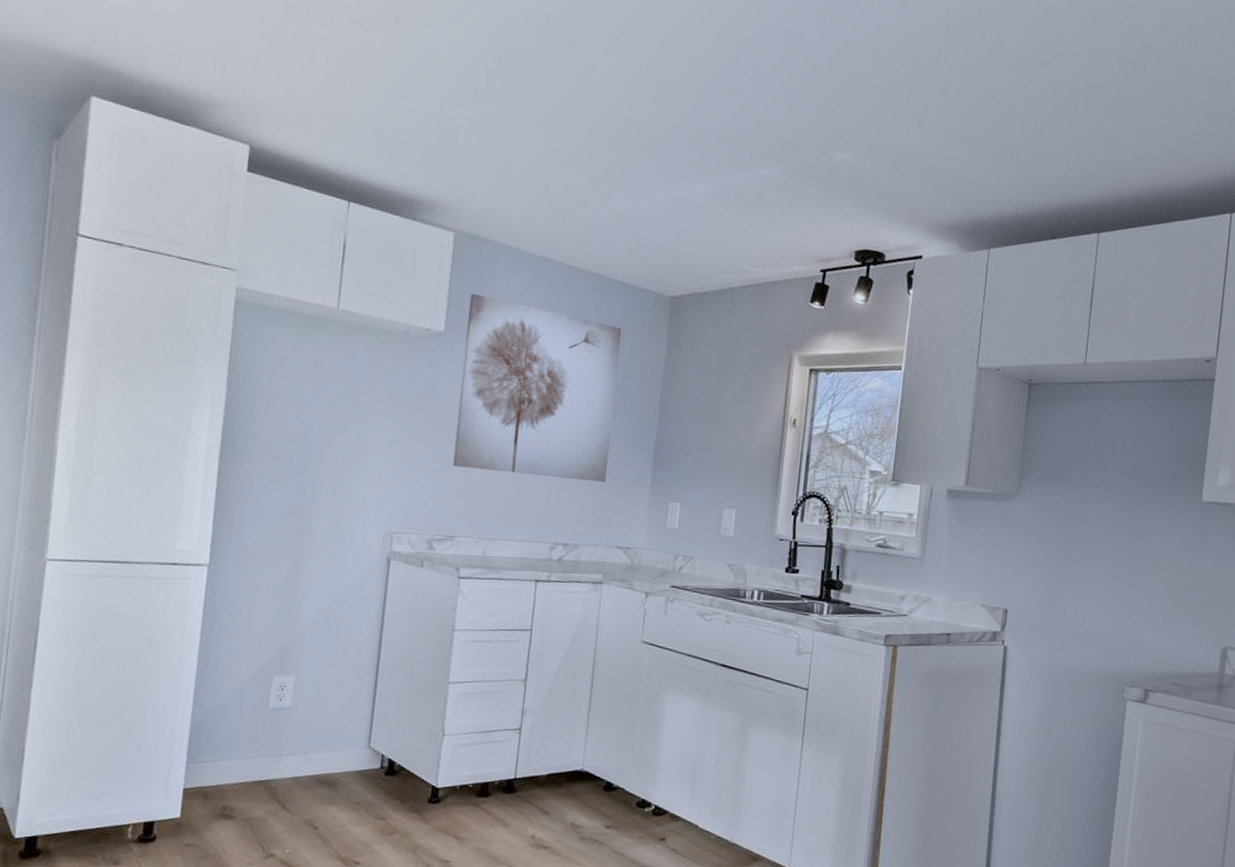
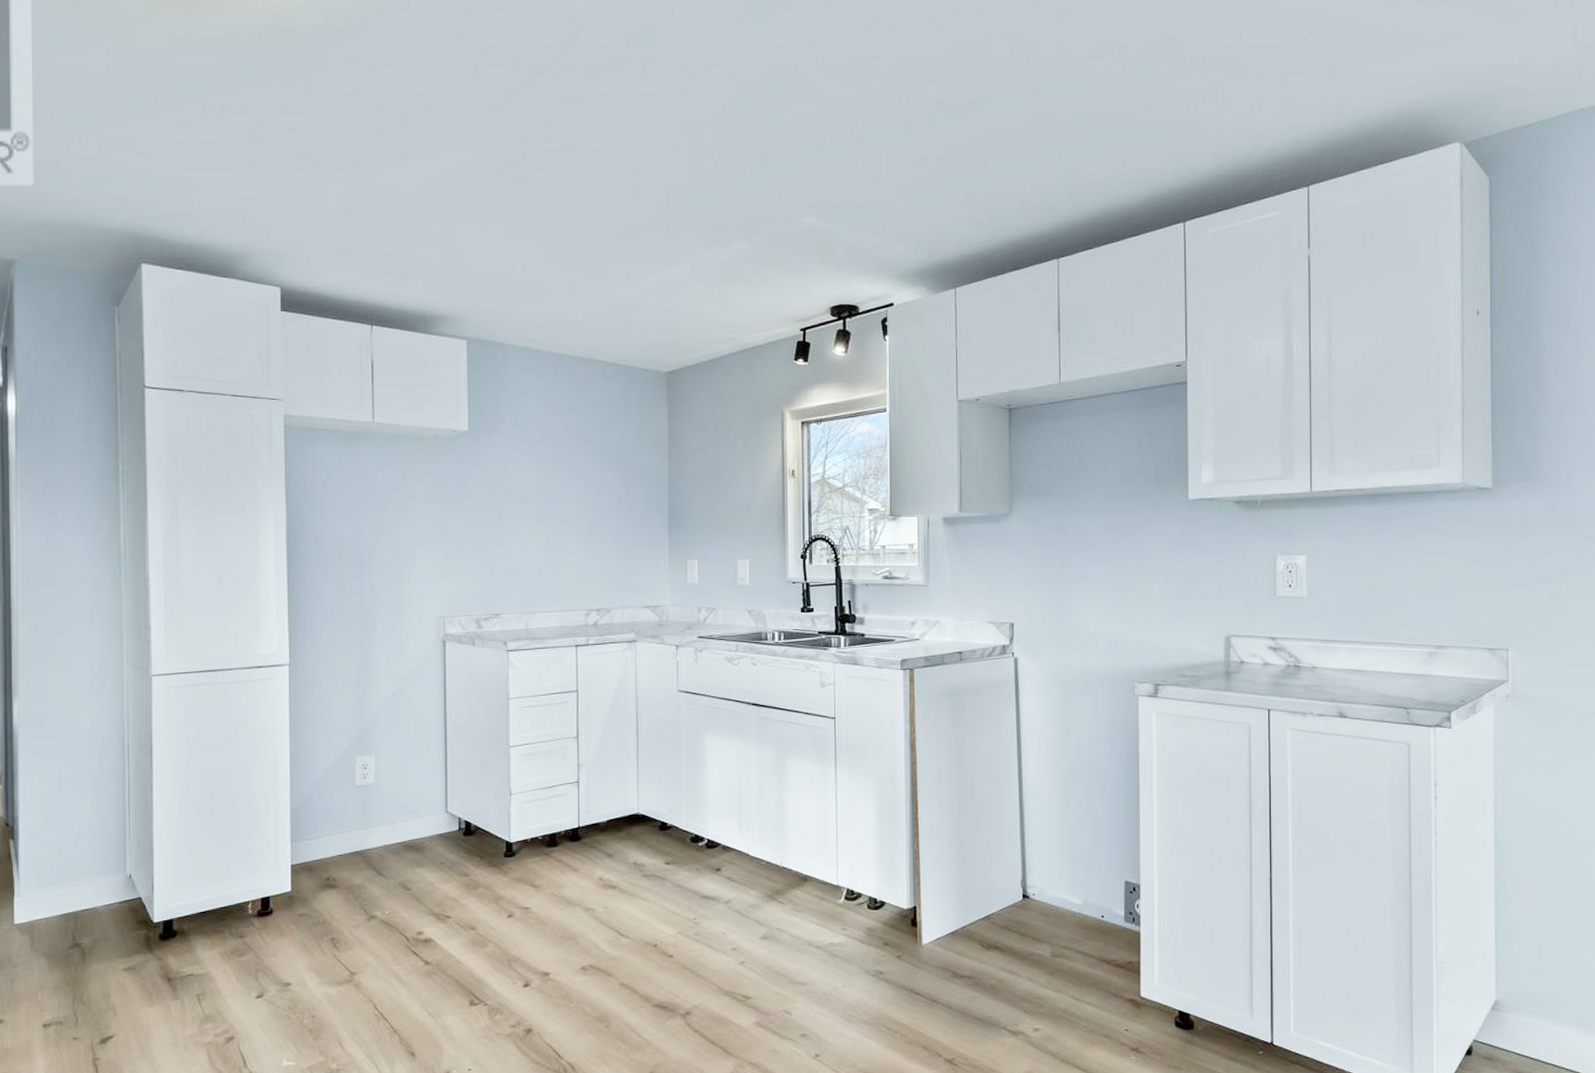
wall art: present [453,293,622,483] -> none [487,393,629,551]

